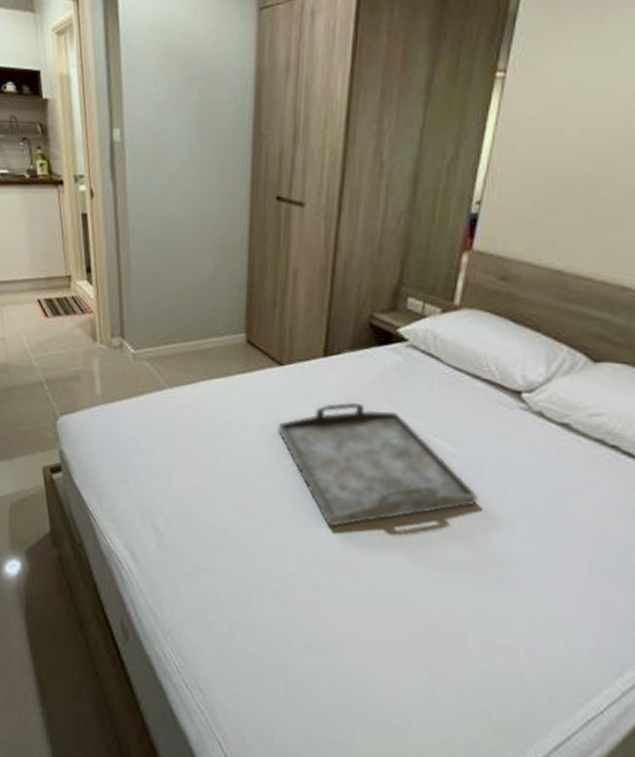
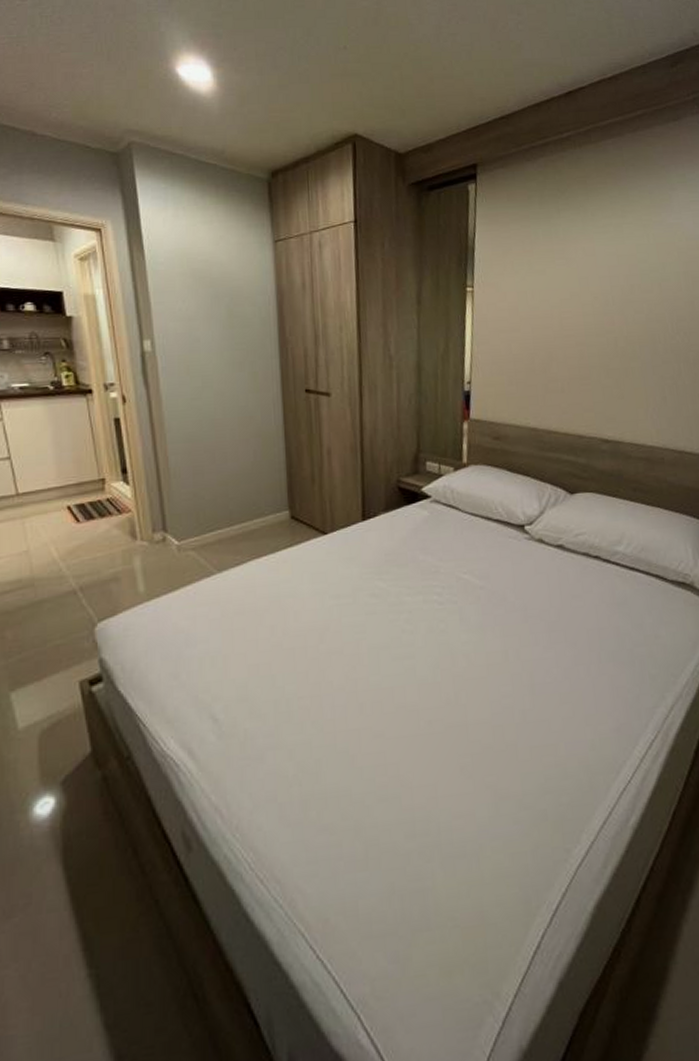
serving tray: present [277,401,479,527] -> none [328,556,507,675]

